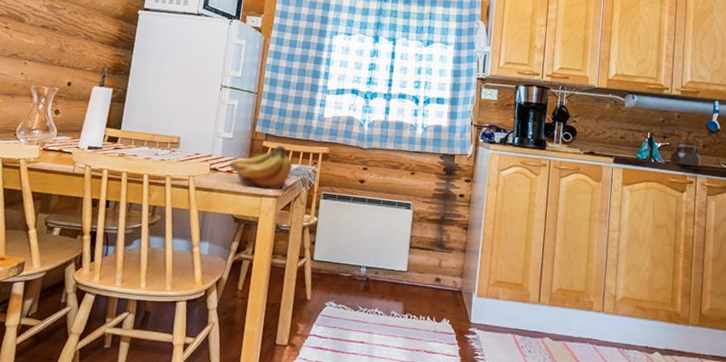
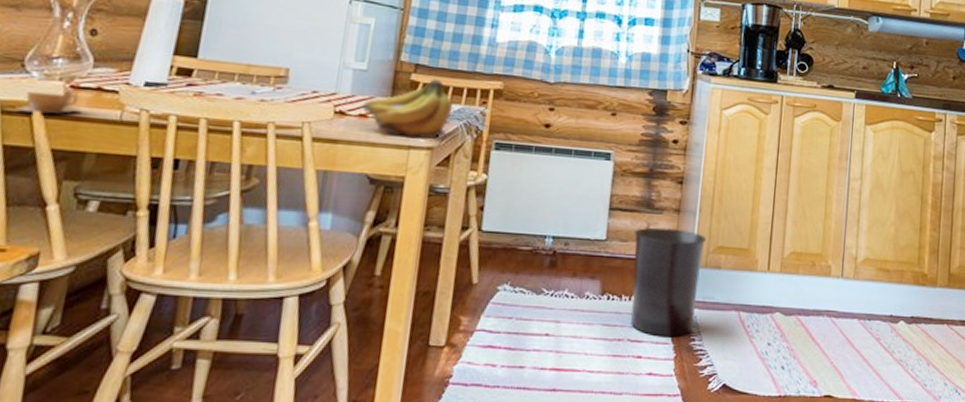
teacup: none [11,150,50,168] -> present [15,87,82,114]
waste bin: none [426,263,487,351] -> present [629,227,707,337]
jar: present [669,141,701,169] -> none [917,72,951,104]

